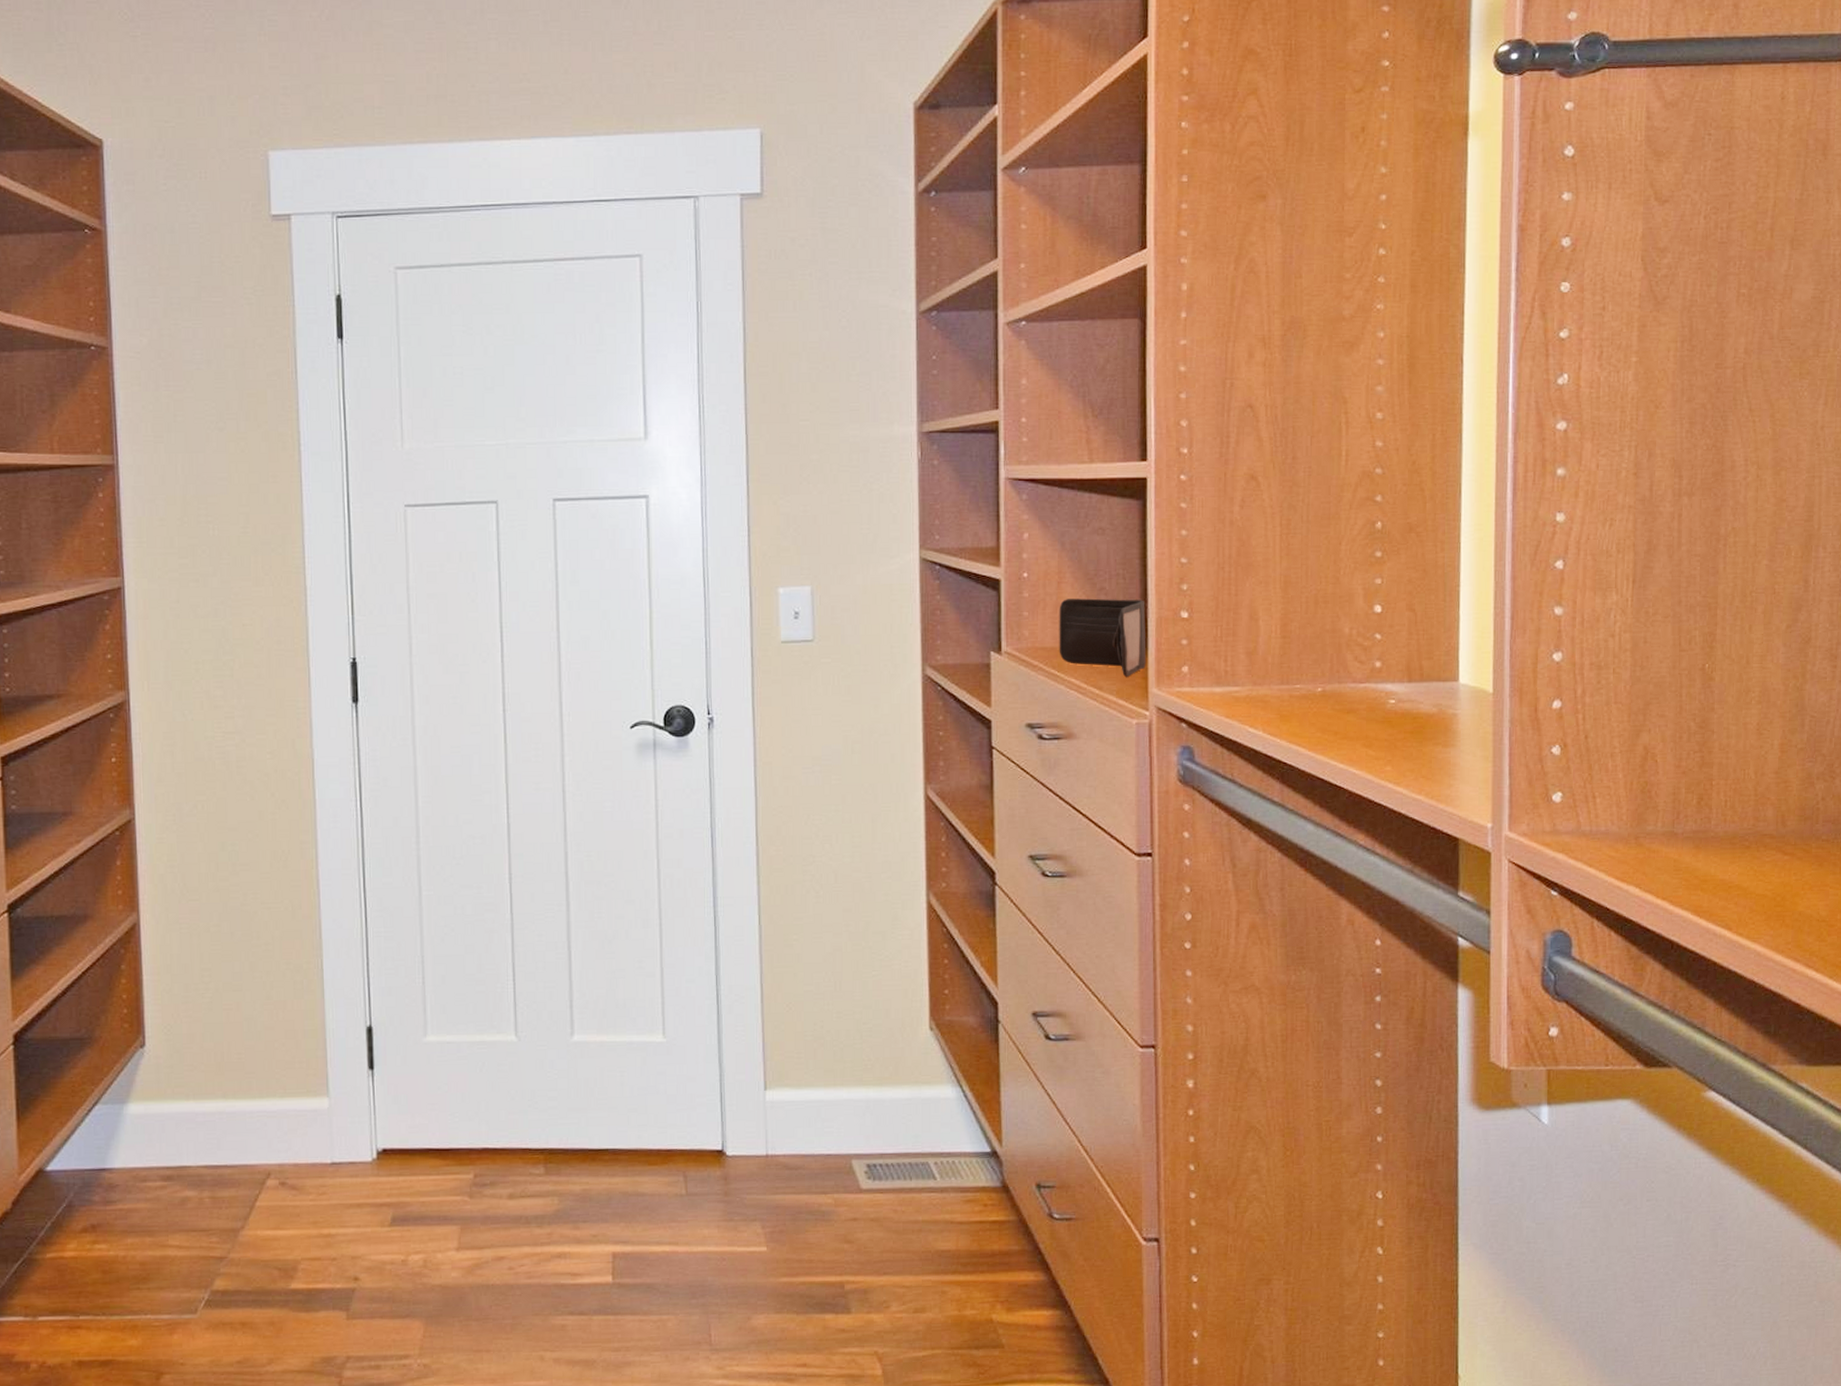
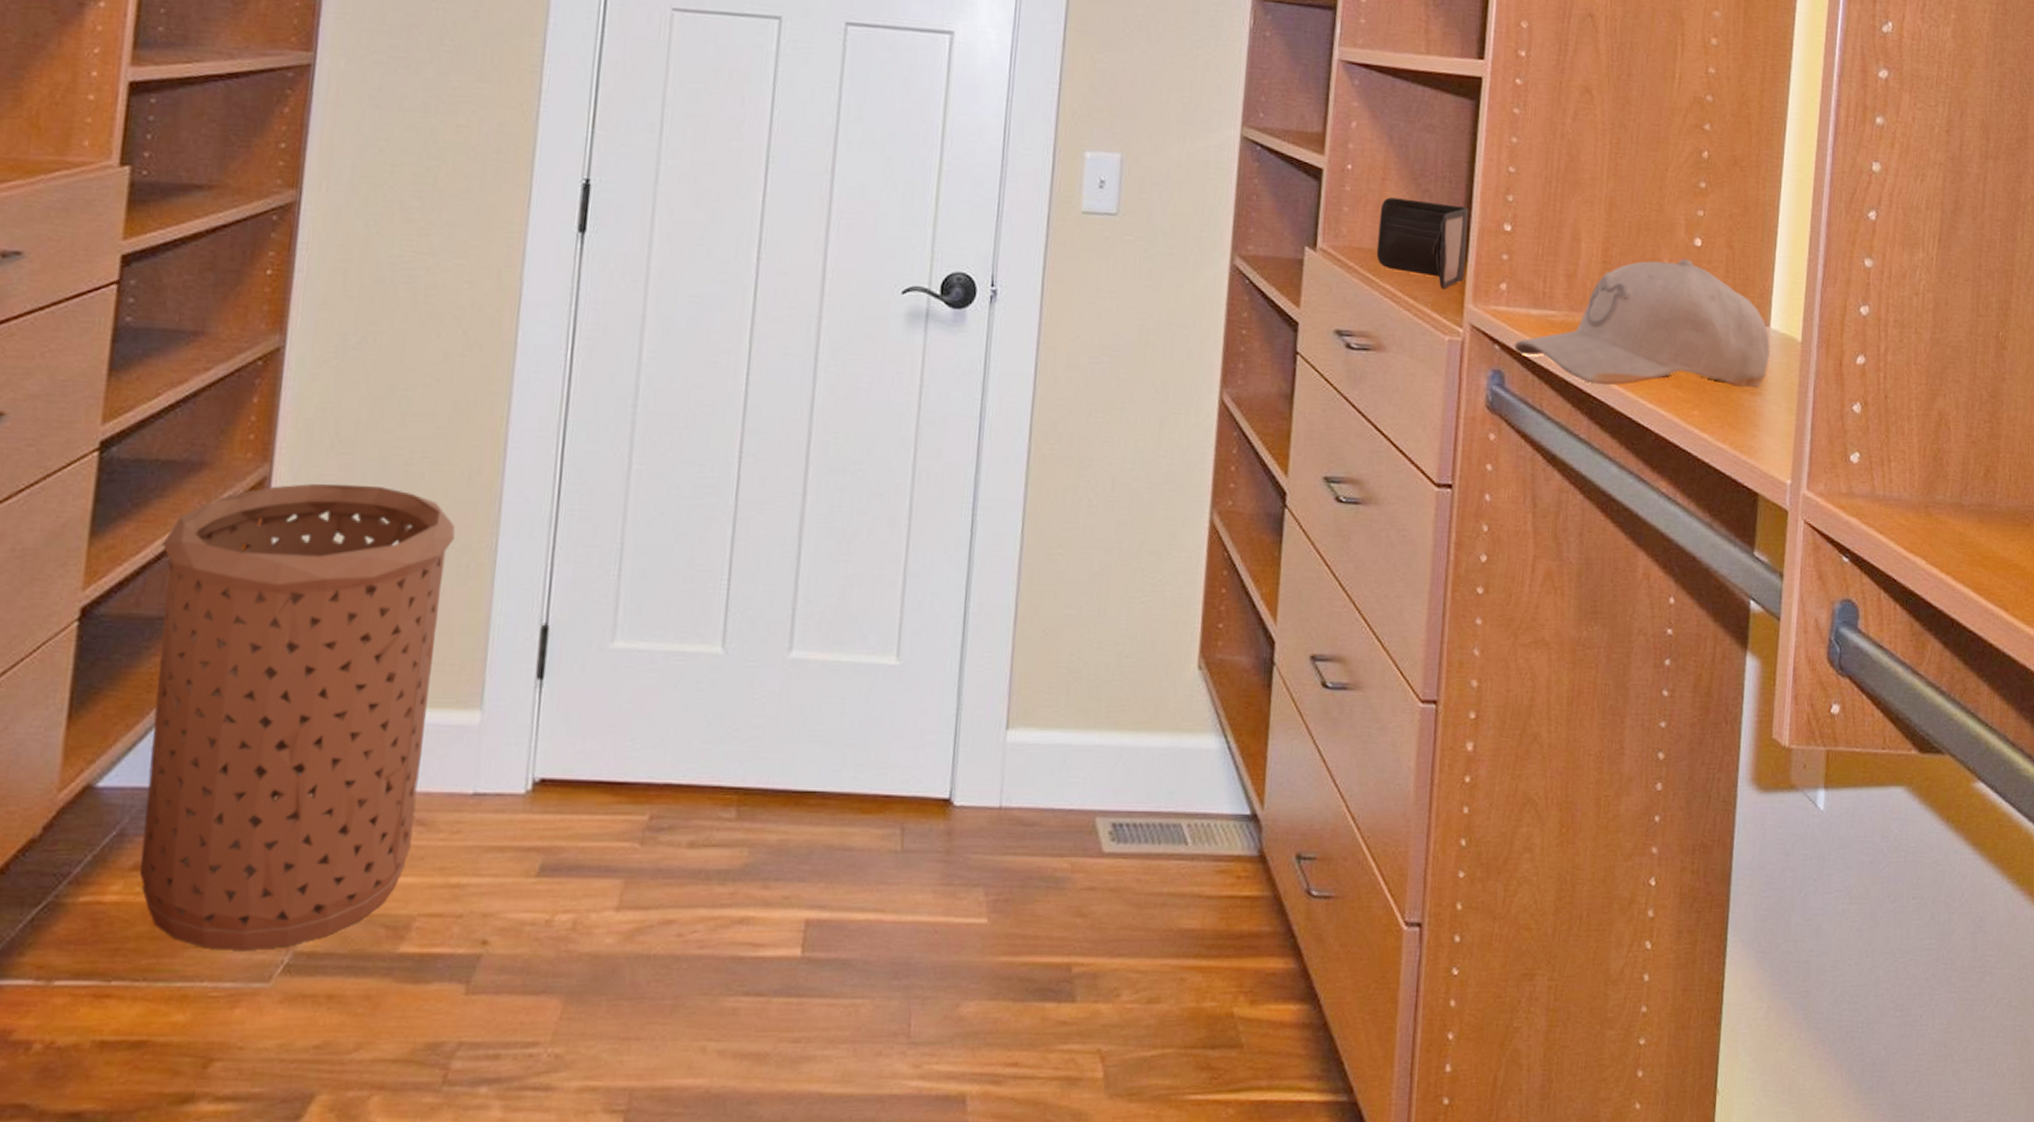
laundry basket: none [66,924,288,1291] -> present [140,483,456,950]
baseball cap: none [1200,626,1460,751] -> present [1514,258,1770,389]

